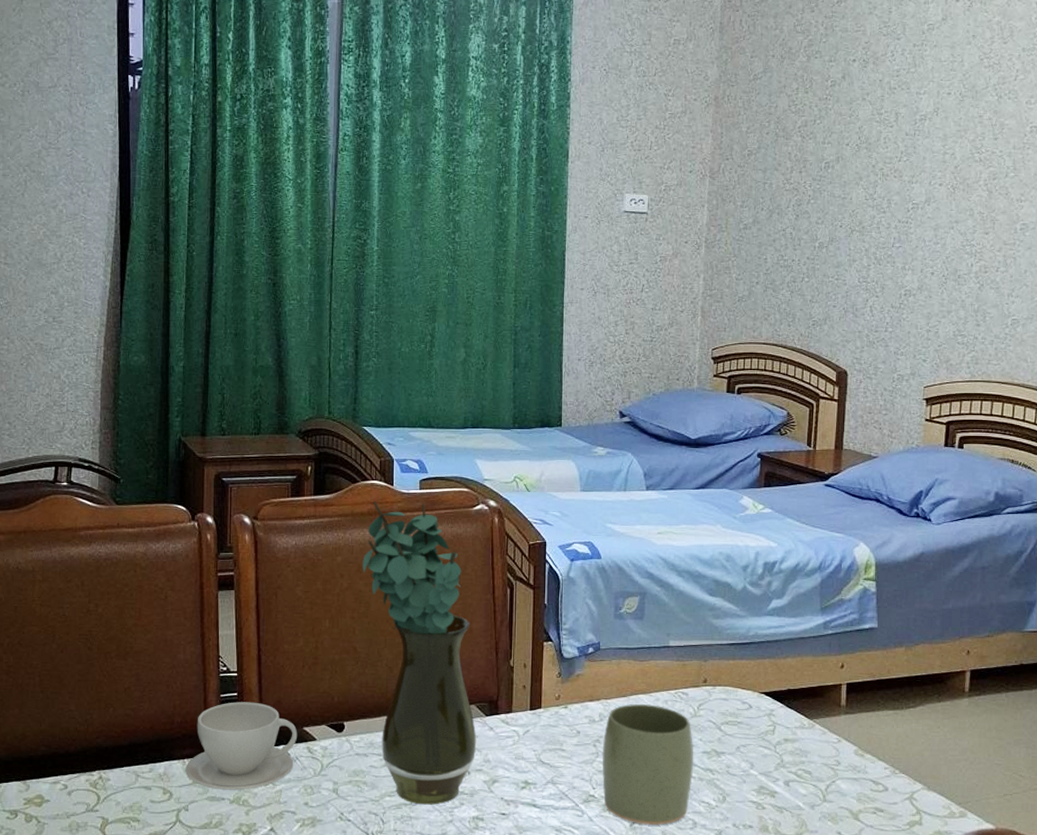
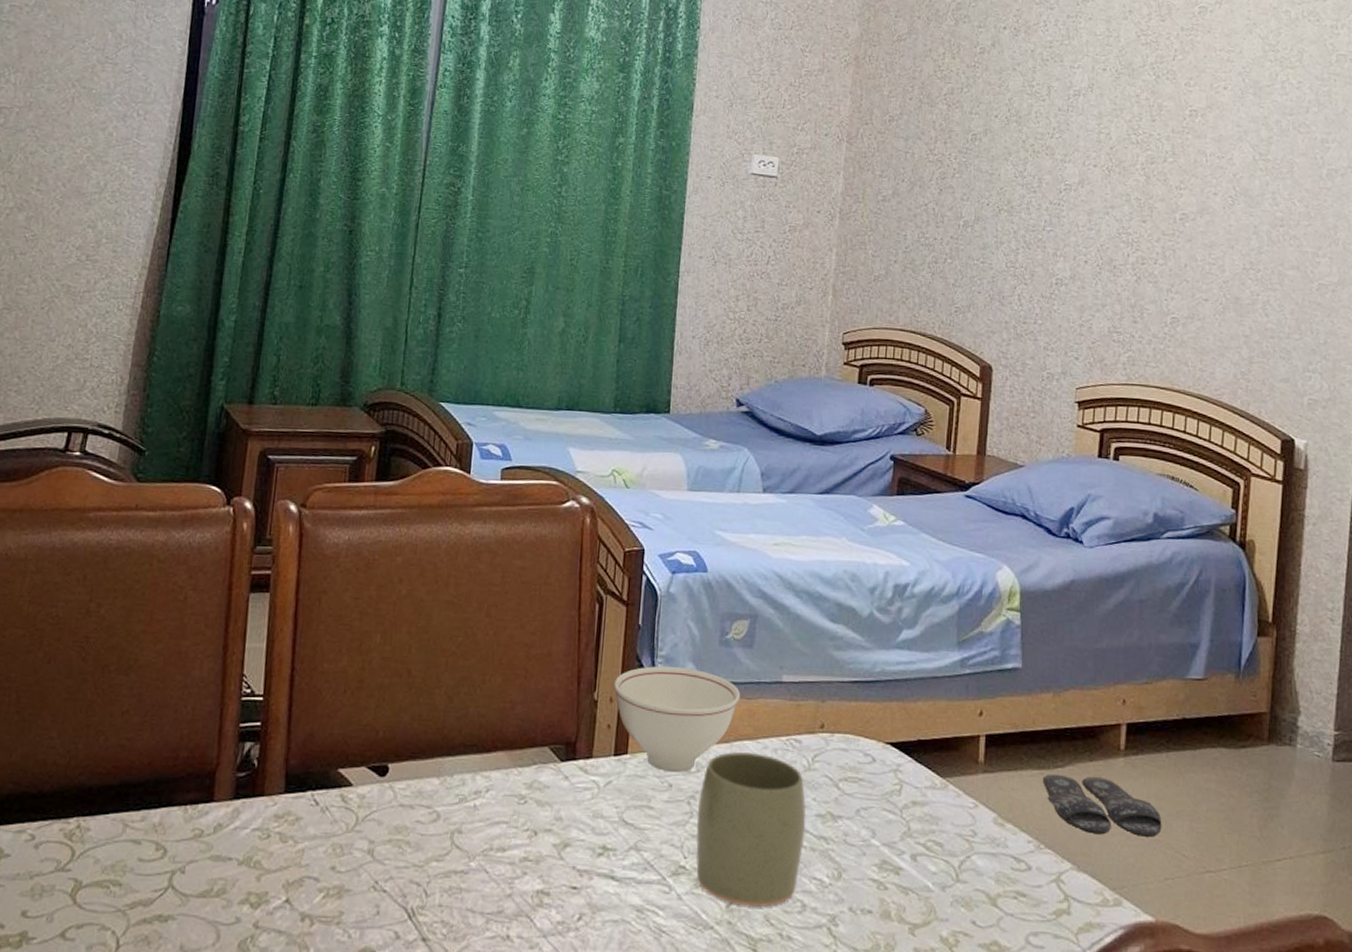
teacup: present [185,702,298,790] -> none [186,733,331,848]
vase: present [362,501,477,805] -> none [425,492,549,874]
bowl: none [526,637,635,722] -> present [613,666,741,773]
slippers: none [898,713,1002,762] -> present [1044,774,1162,837]

